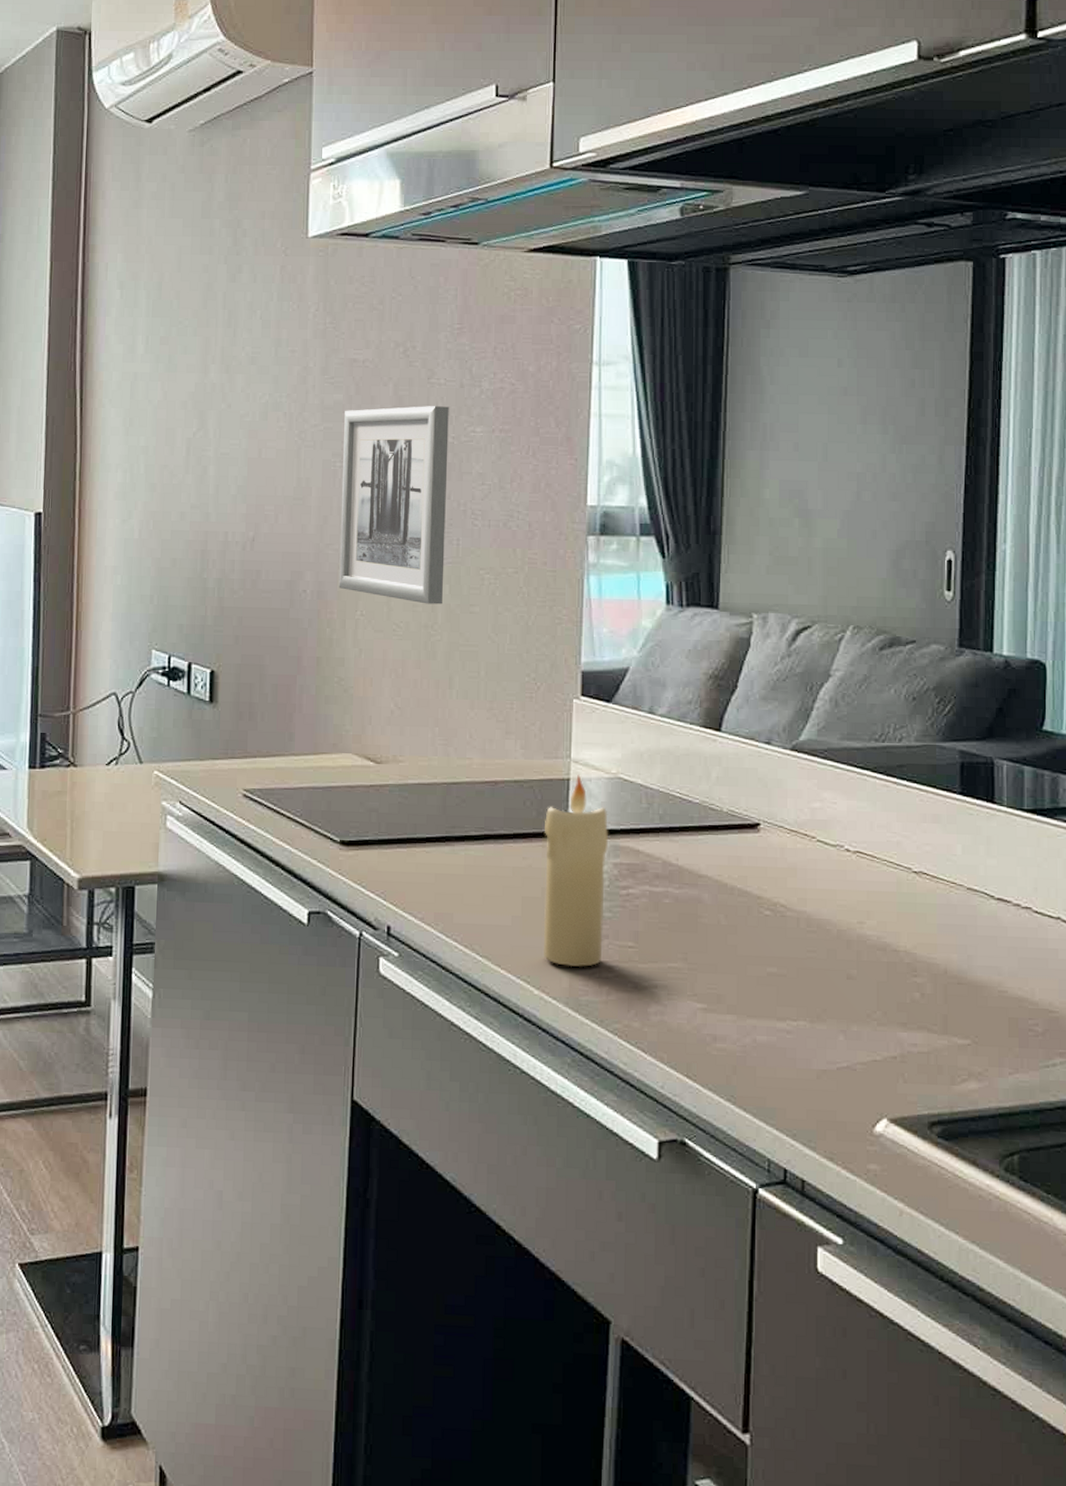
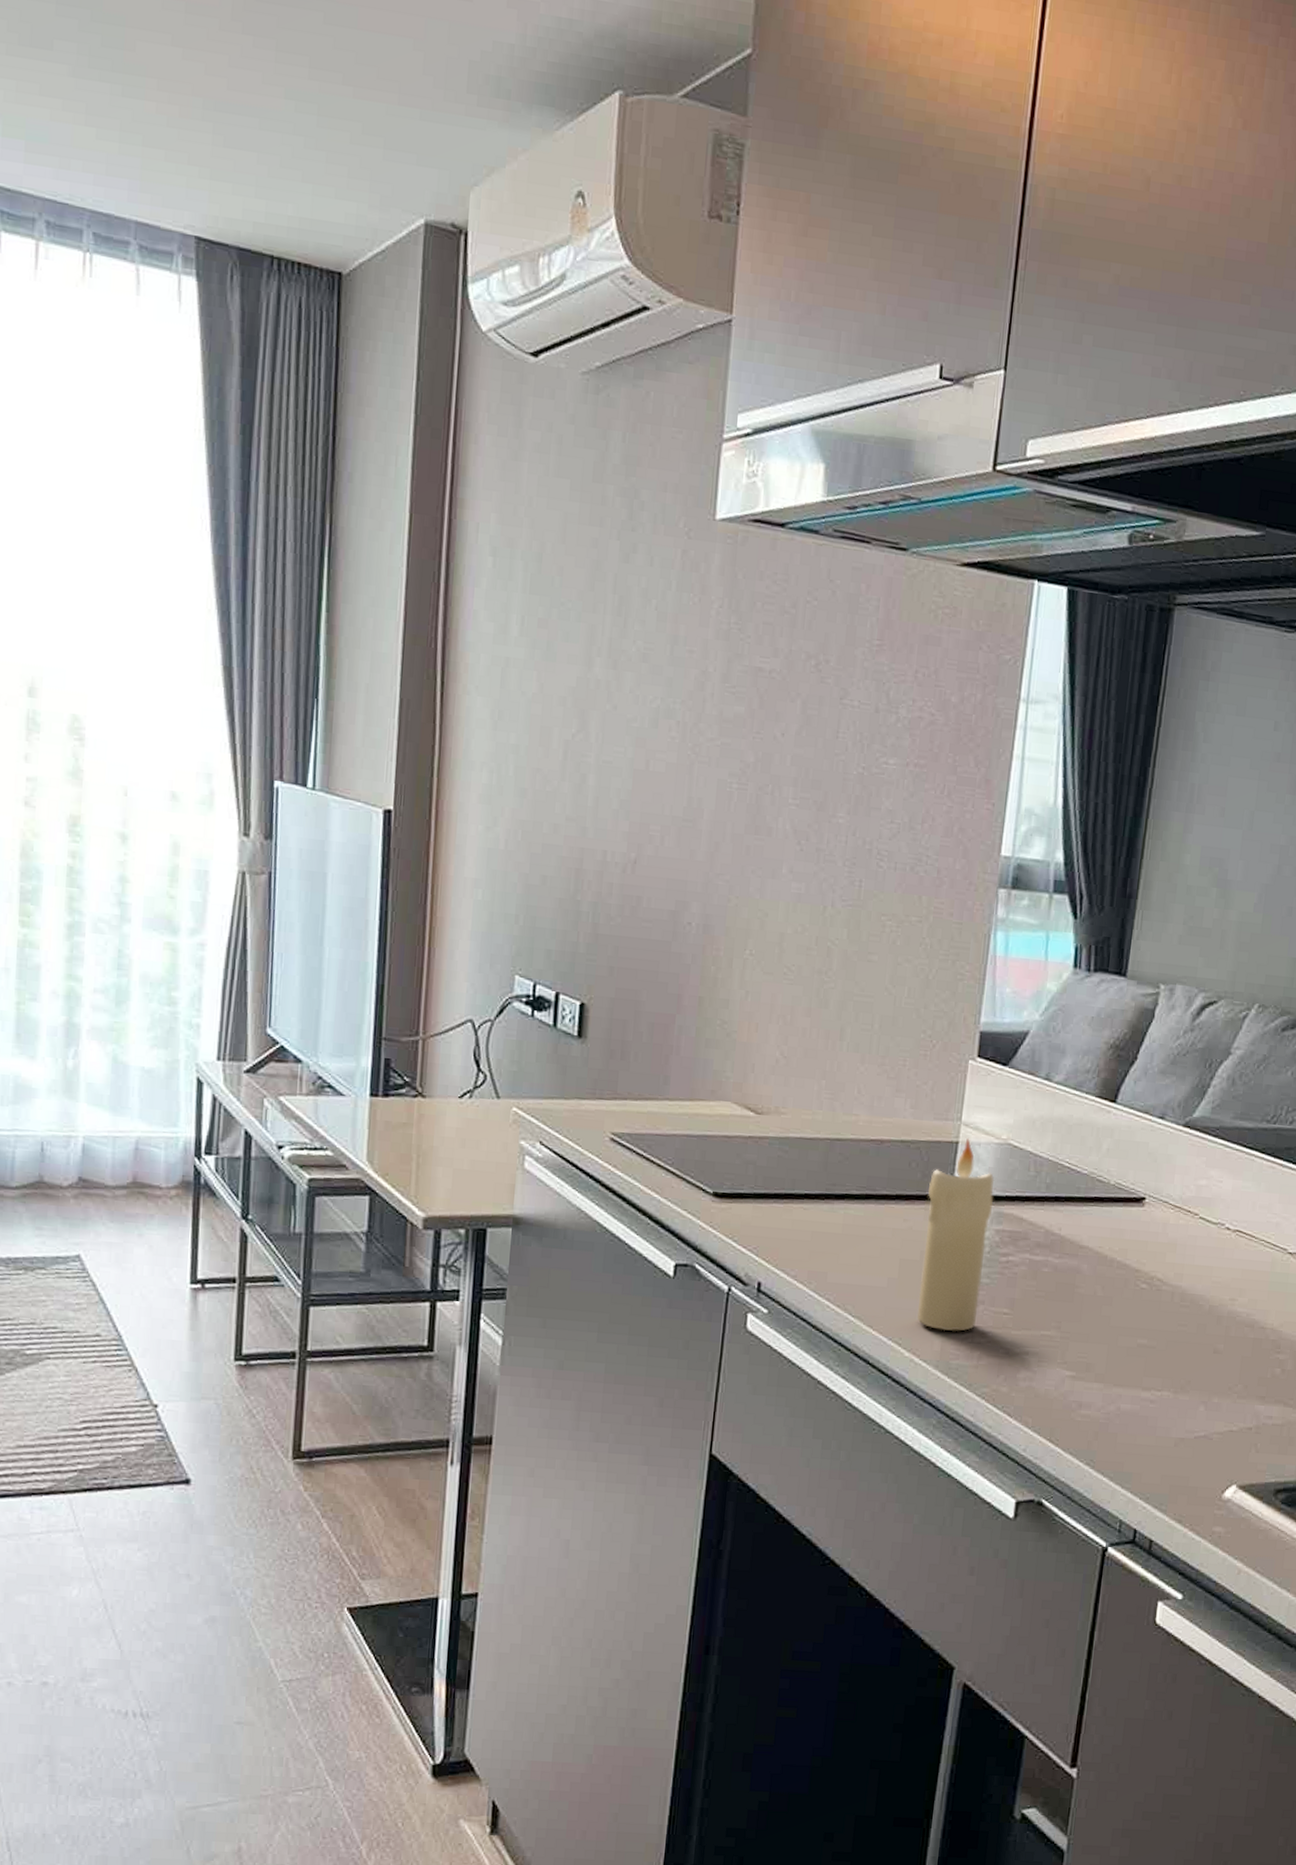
wall art: present [338,406,449,605] -> none [727,725,861,950]

